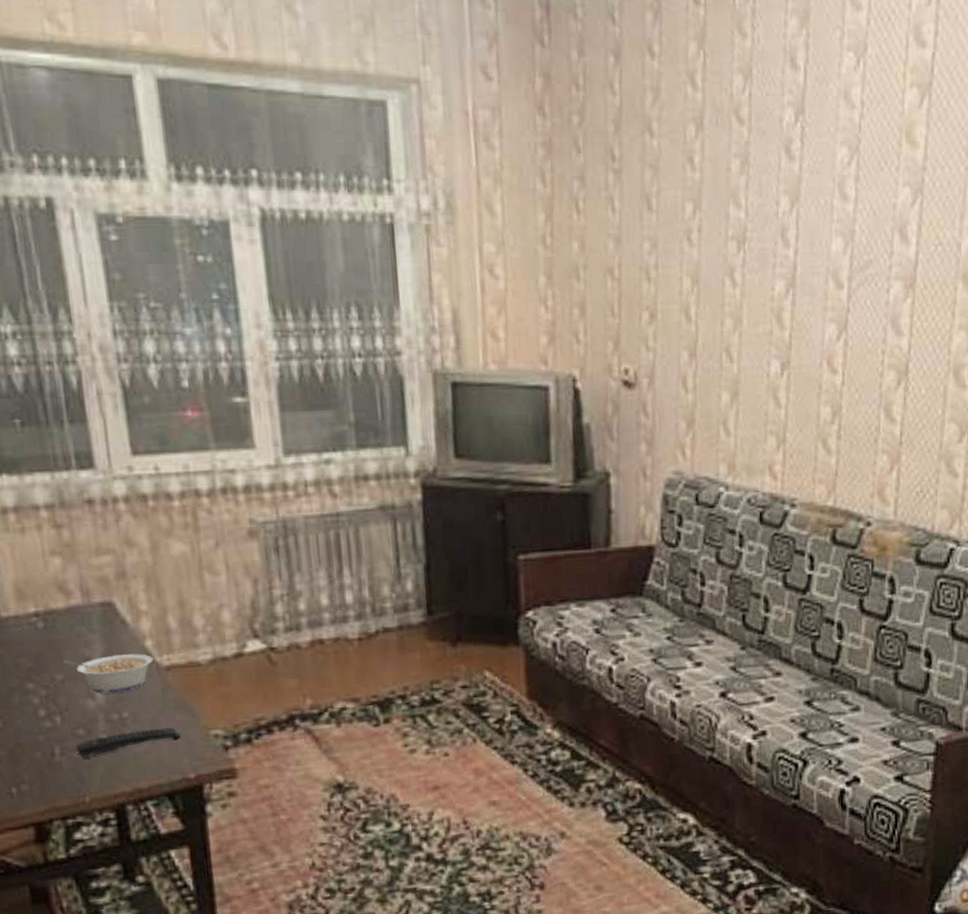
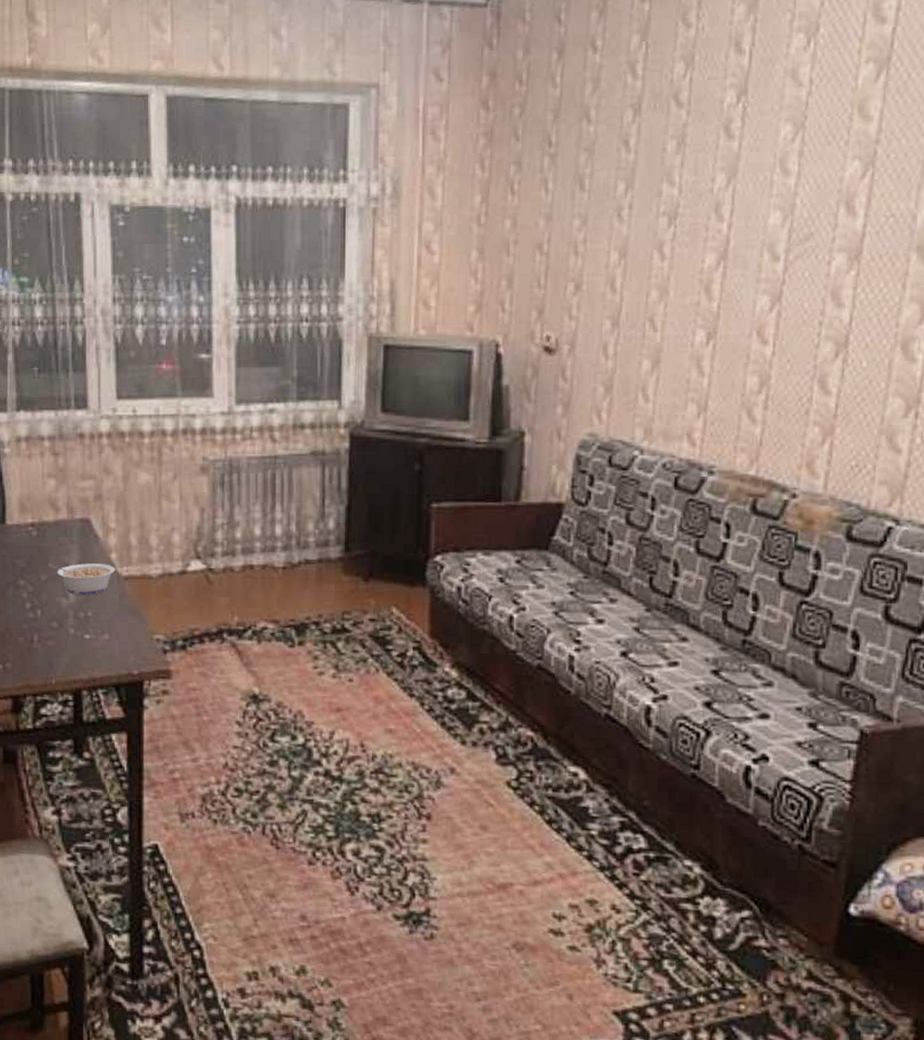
remote control: present [75,727,182,759] -> none [49,628,131,647]

